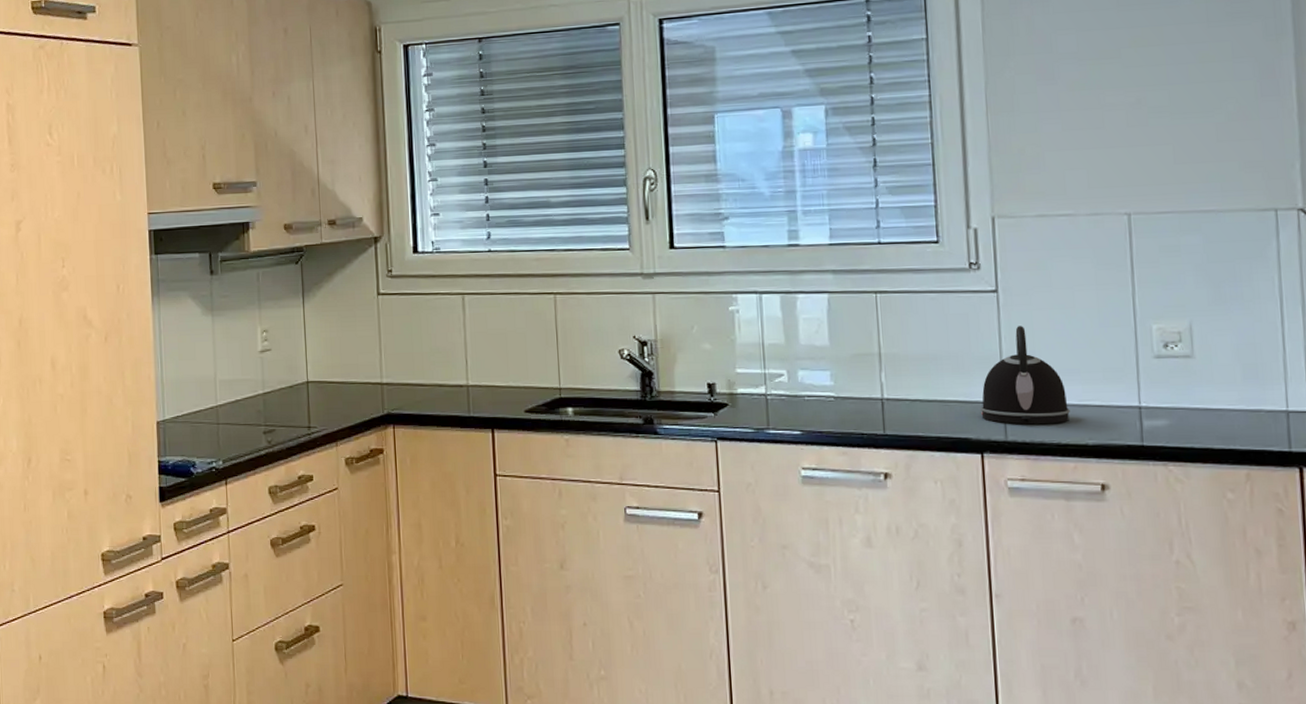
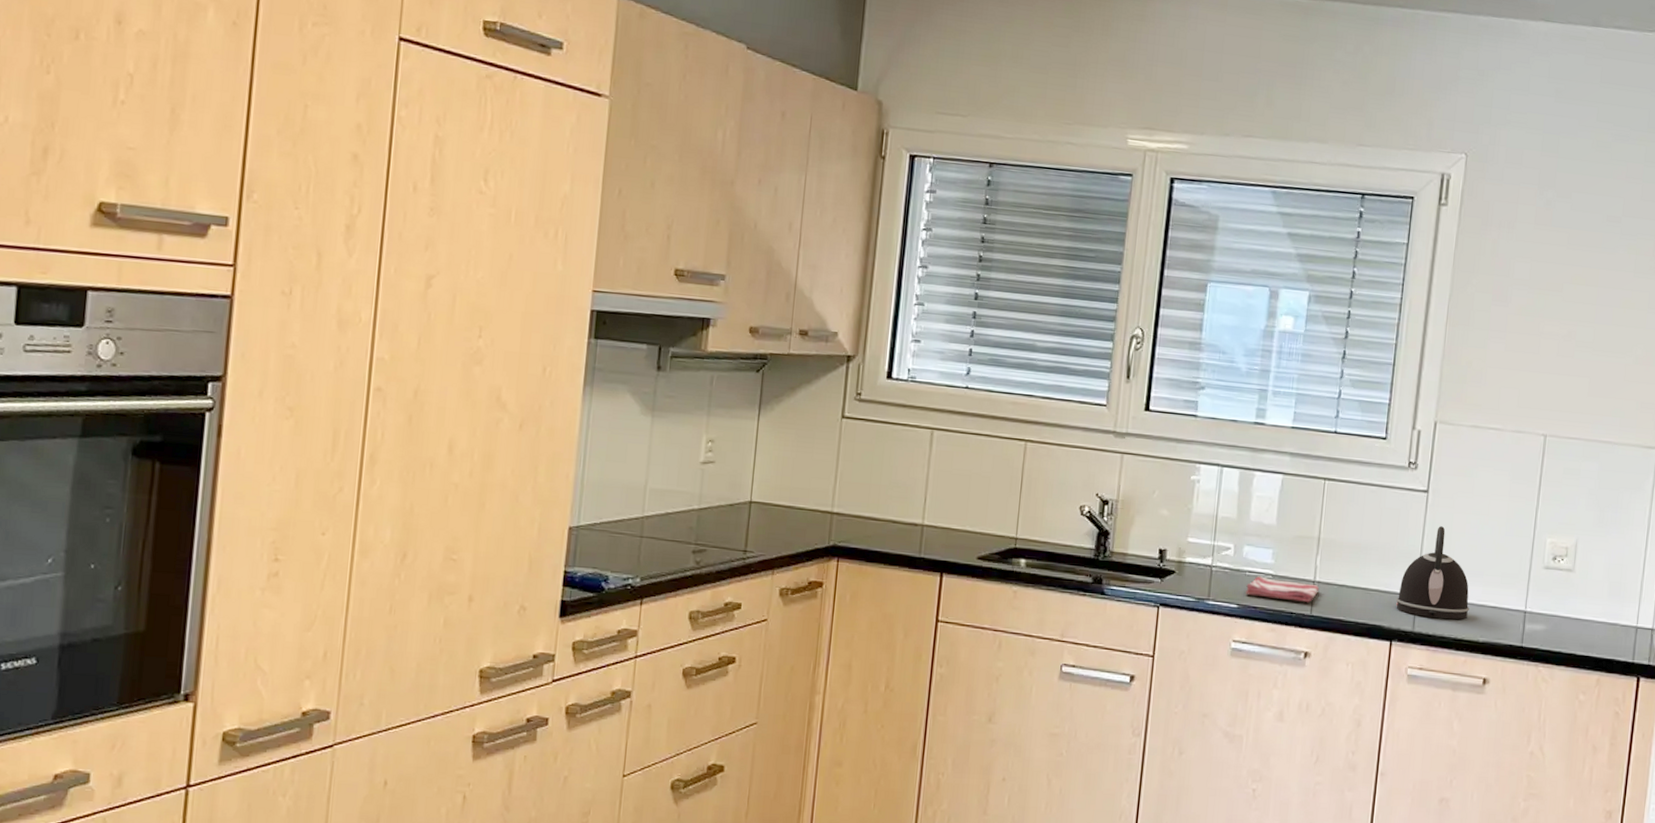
dish towel: none [807,399,890,422] -> present [1245,576,1320,603]

